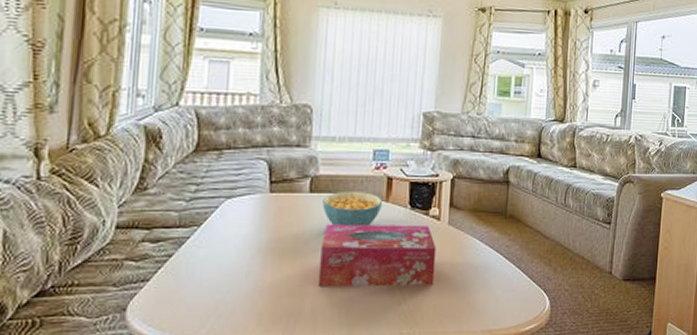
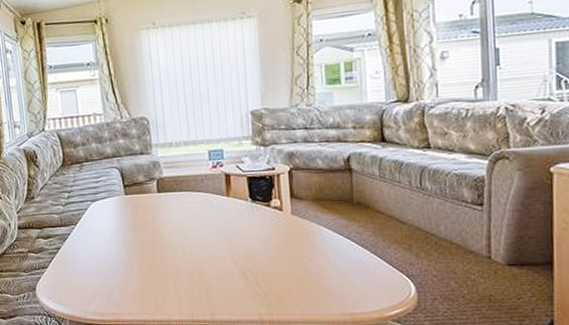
tissue box: present [319,224,436,288] -> none [174,216,285,273]
cereal bowl: present [322,190,383,227] -> none [170,188,225,220]

